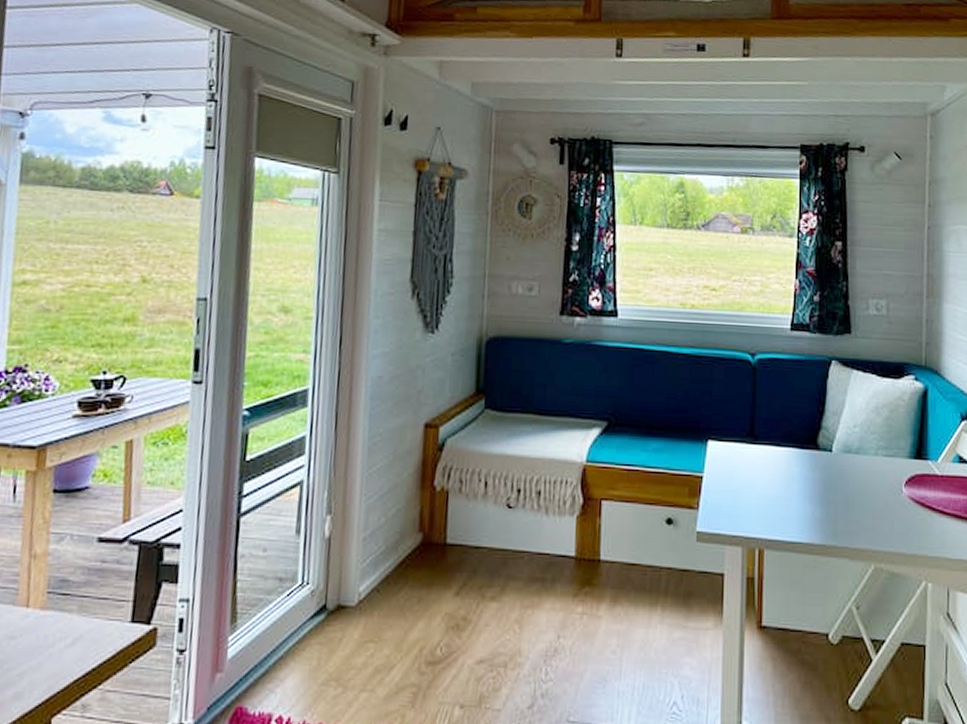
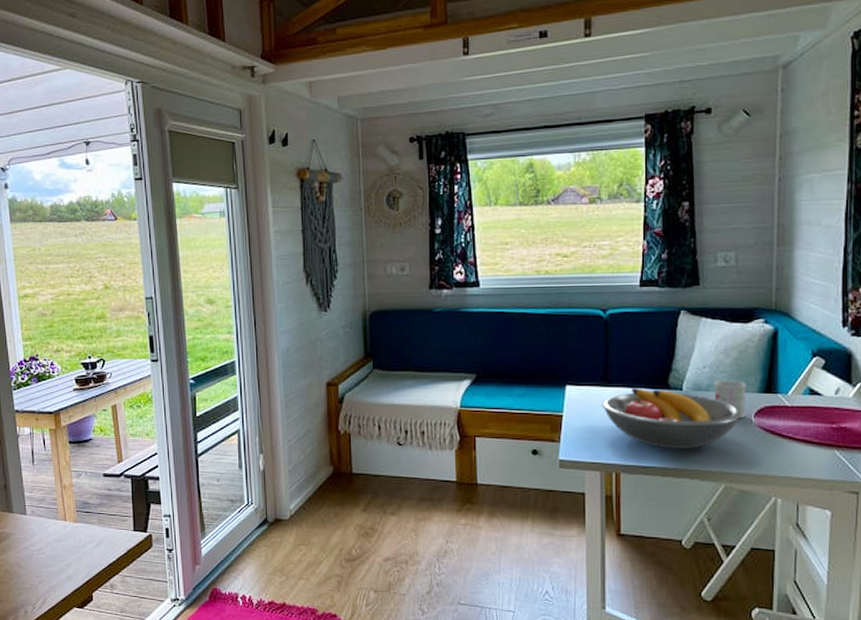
fruit bowl: none [747,447,893,521] -> present [602,388,742,449]
mug: none [865,441,897,488] -> present [714,379,746,419]

